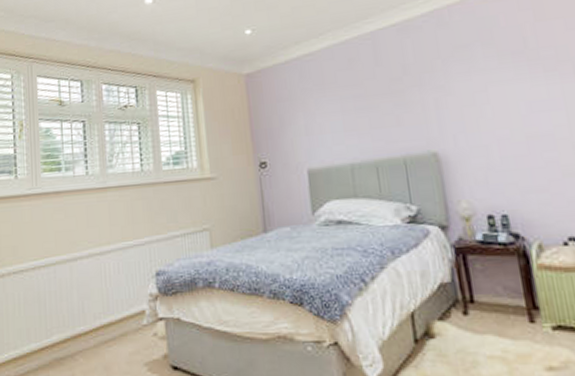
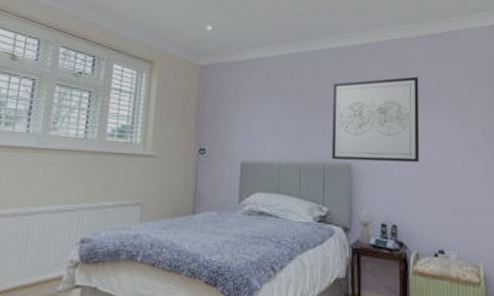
wall art: none [401,35,526,151] -> present [332,76,420,163]

